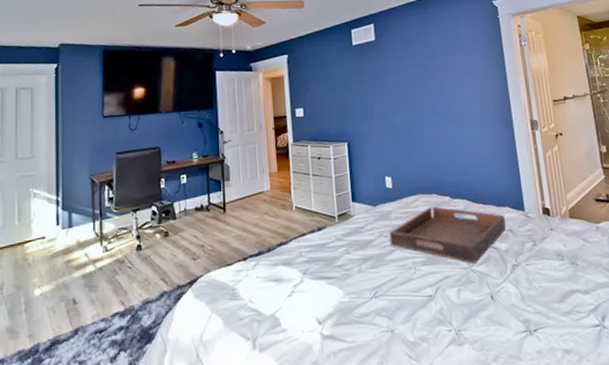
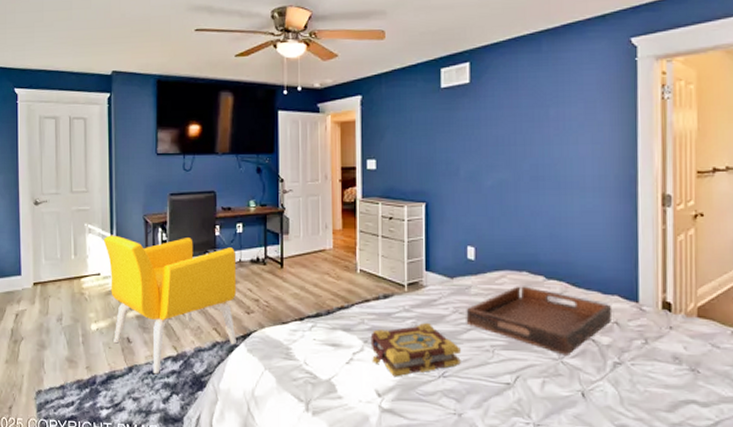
armchair: none [48,192,184,333] -> present [103,235,236,375]
book: none [308,249,389,304] -> present [370,323,461,377]

